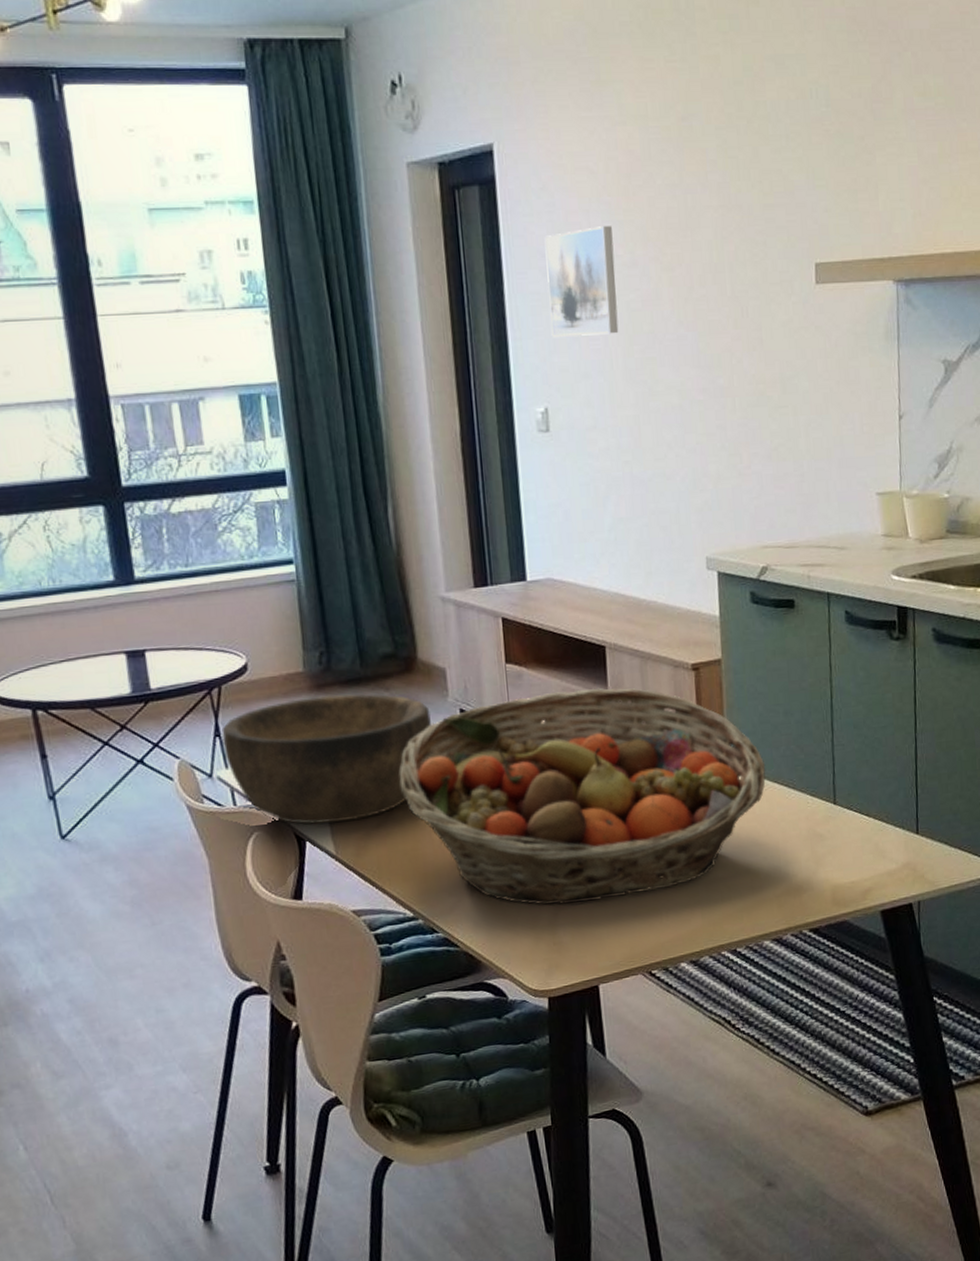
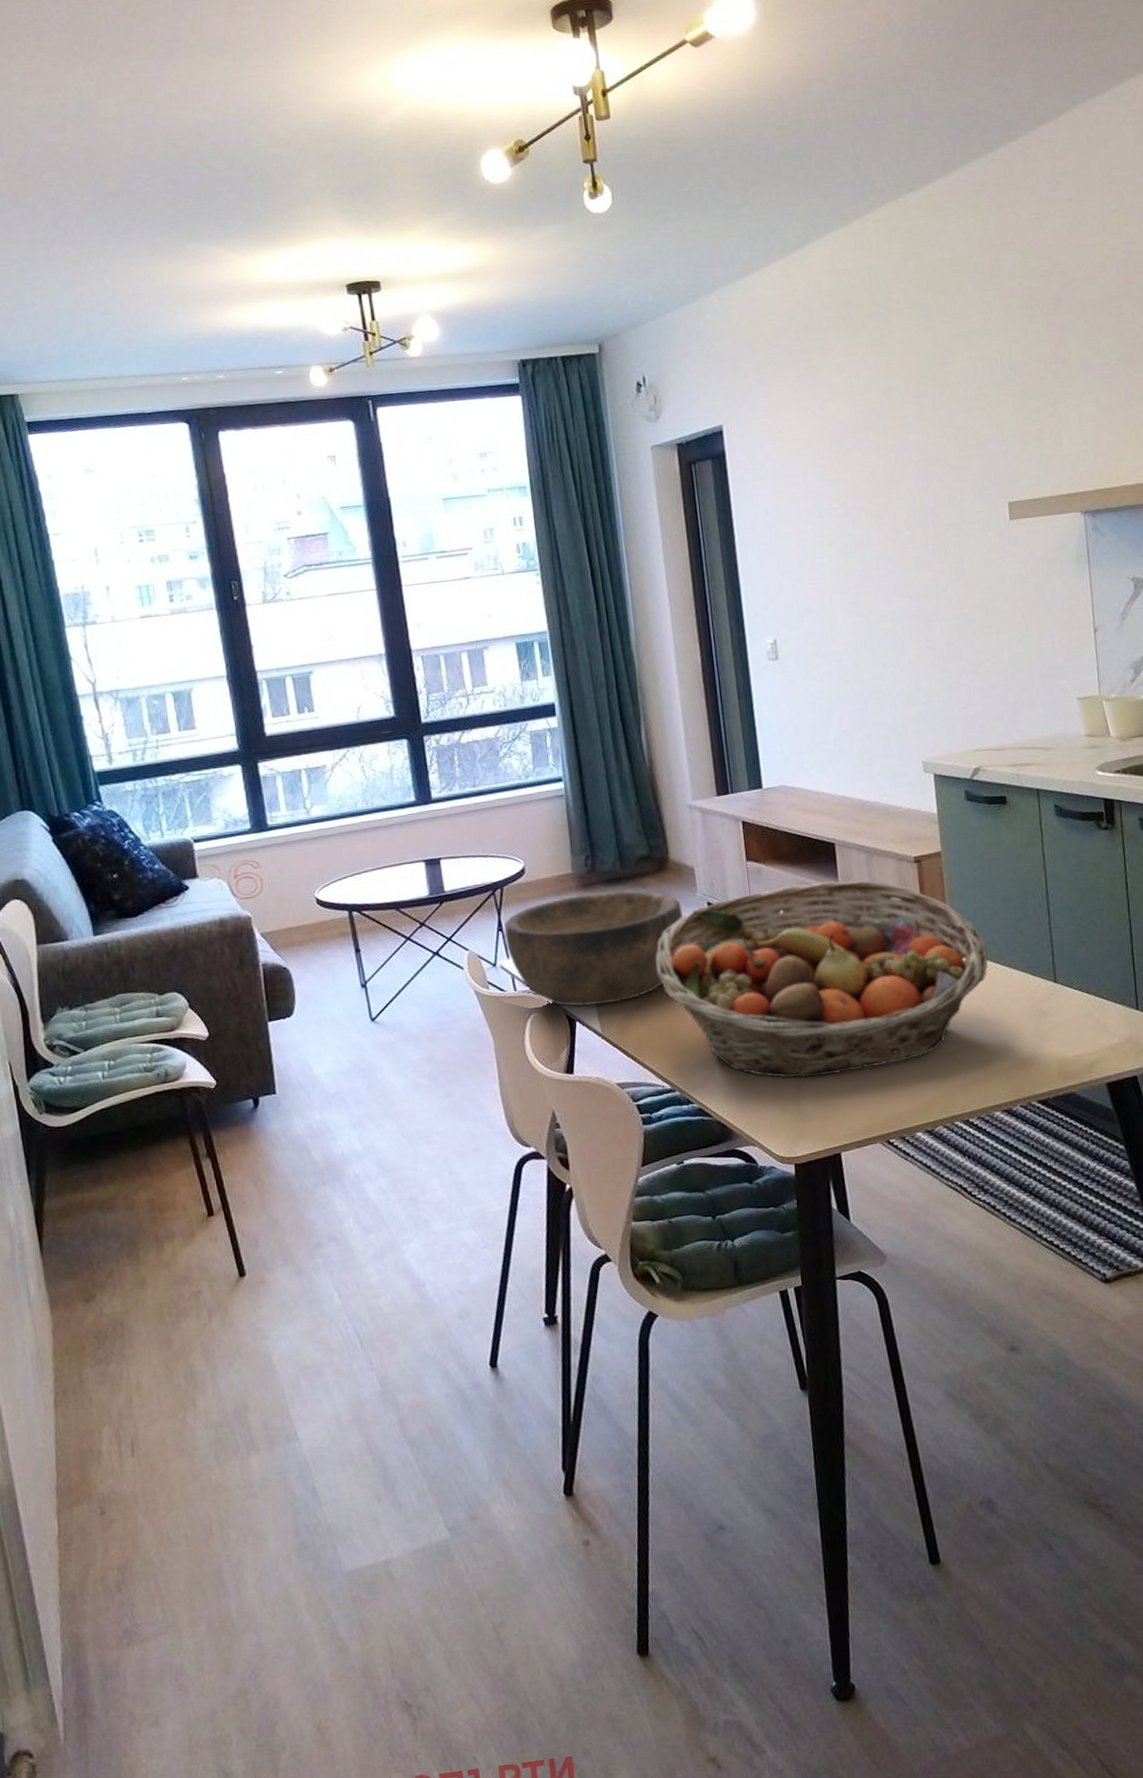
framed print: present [544,226,619,337] -> none [768,484,836,580]

